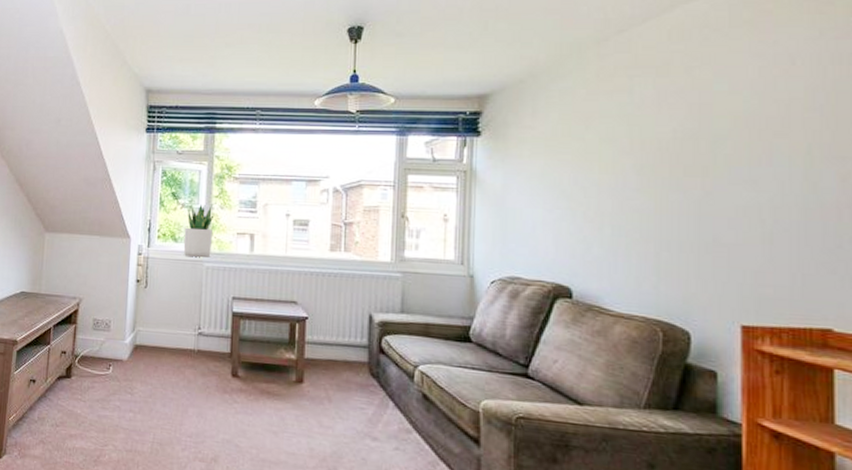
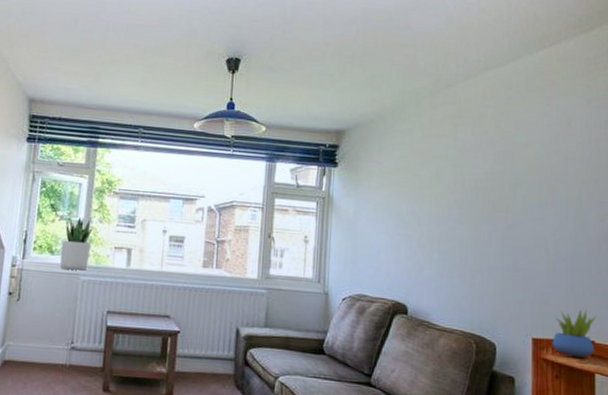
succulent plant: none [770,290,835,350] -> present [552,309,596,358]

